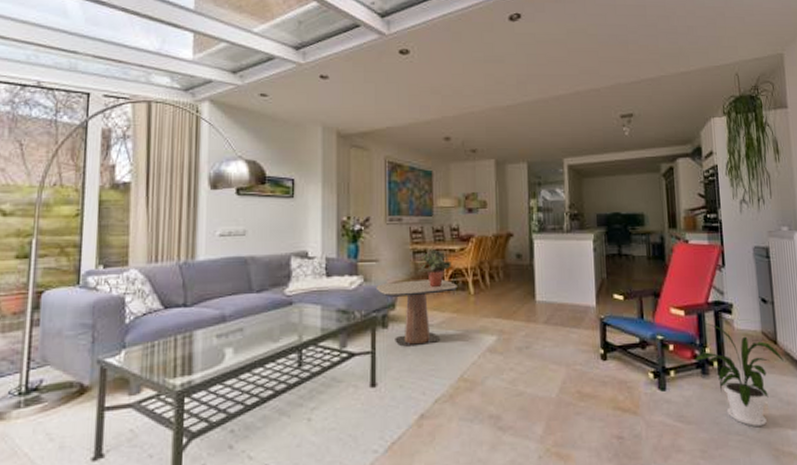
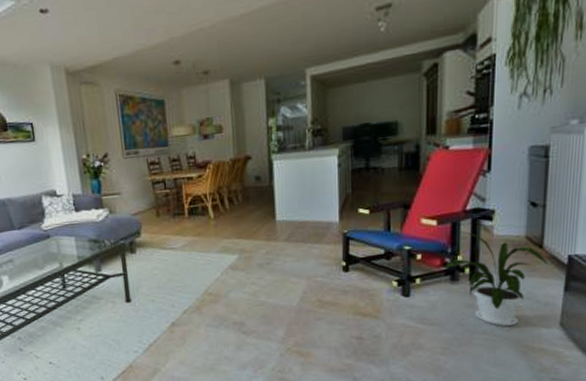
side table: present [375,279,457,347] -> none [120,206,197,269]
potted plant: present [417,249,451,287] -> none [157,178,190,214]

